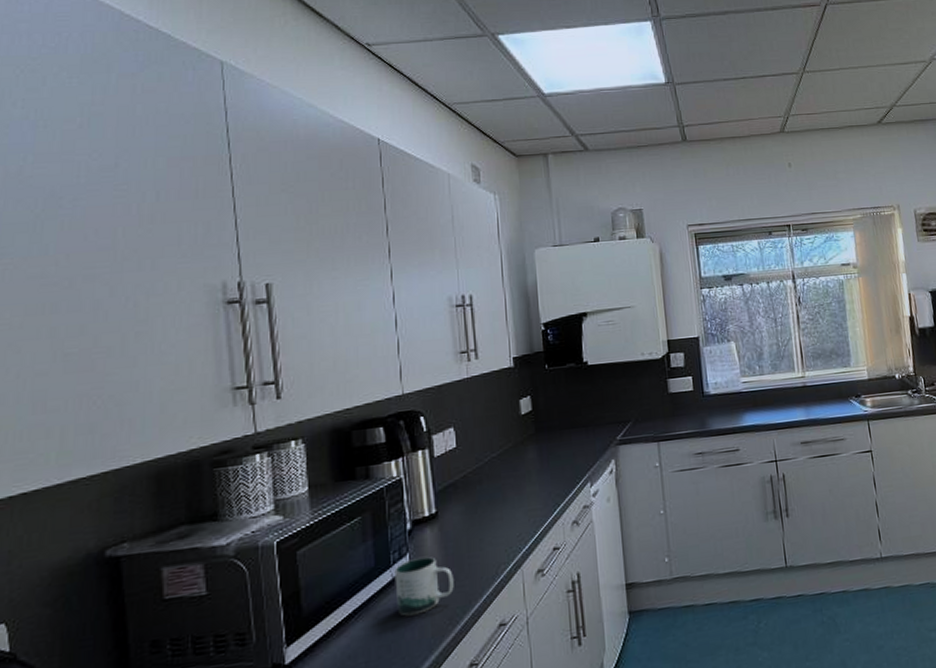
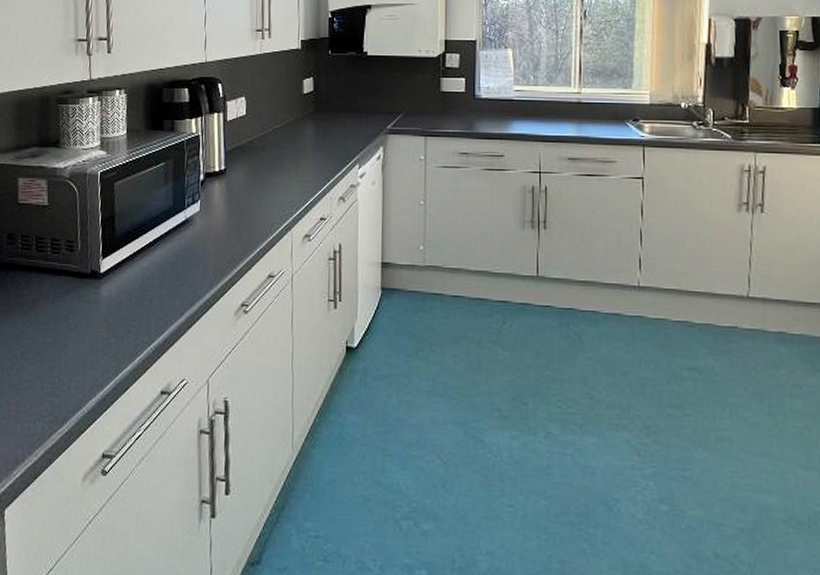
mug: present [394,556,454,616] -> none [187,205,234,253]

